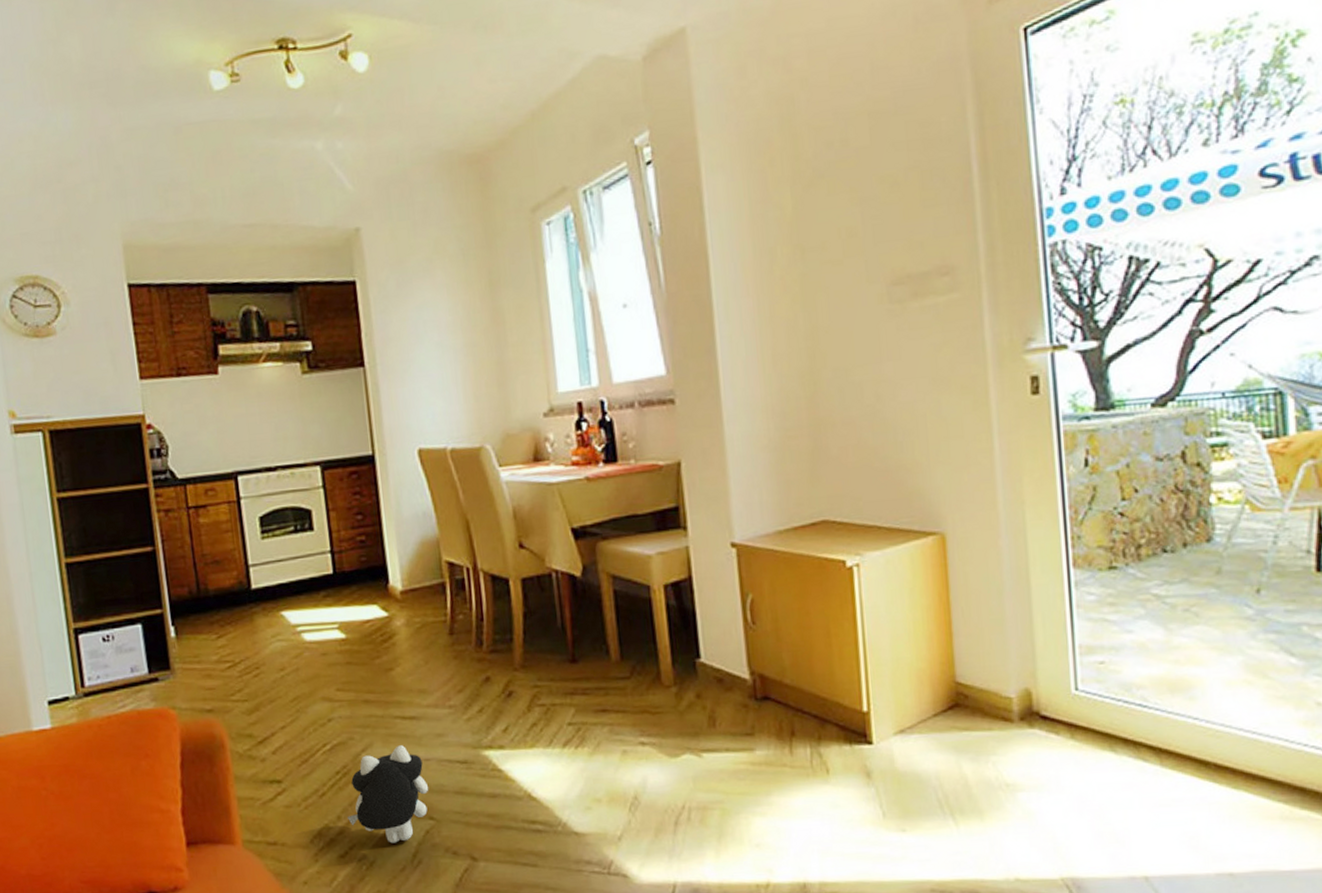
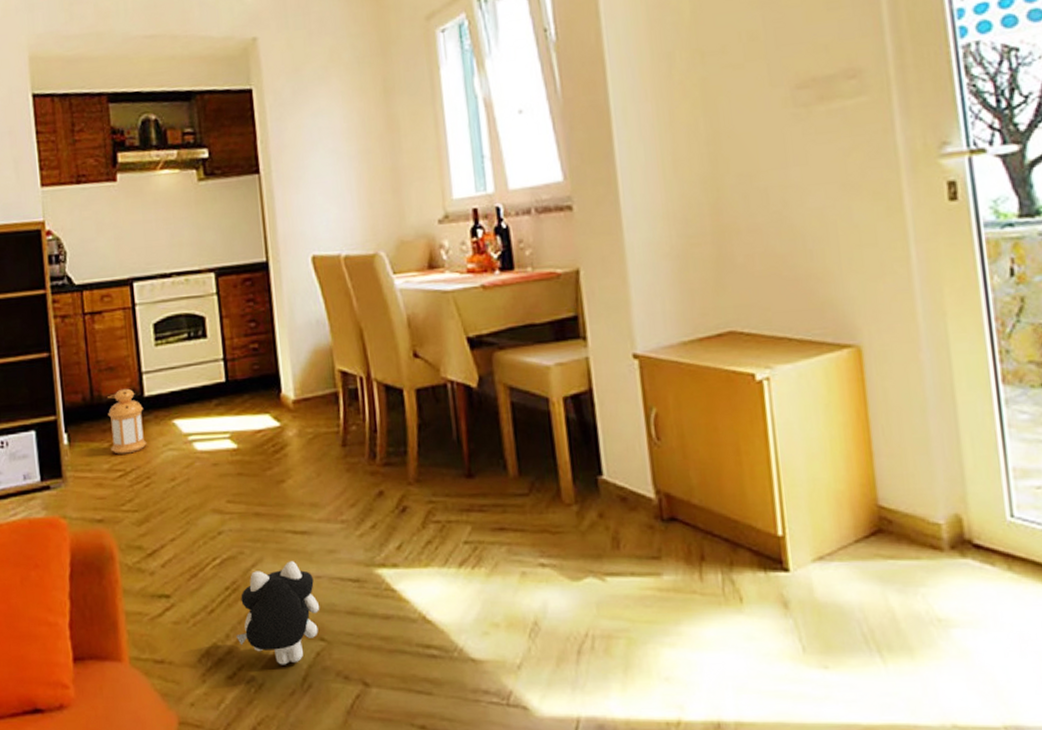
lantern: none [214,581,255,646] -> present [108,388,147,454]

